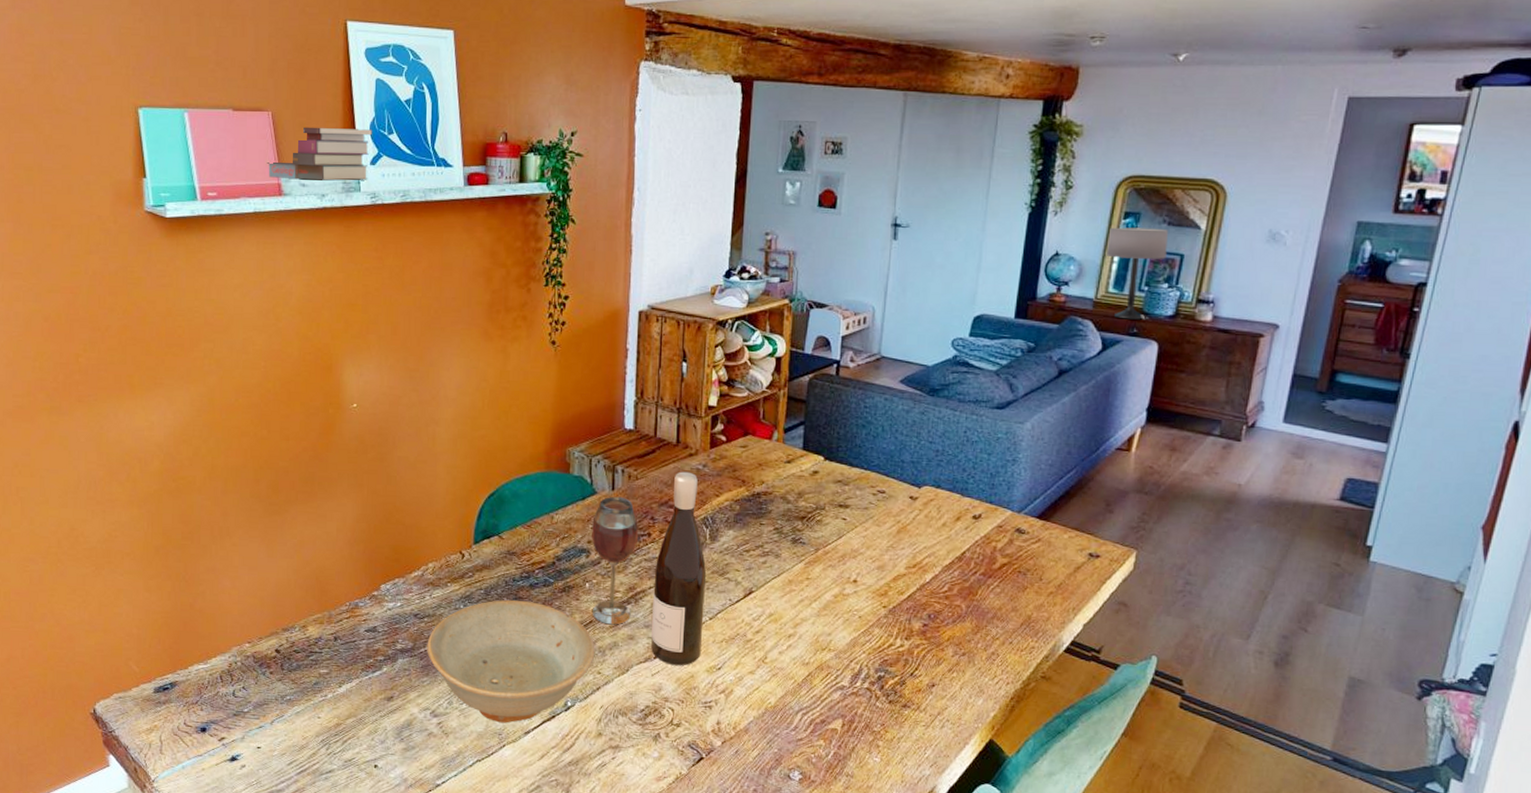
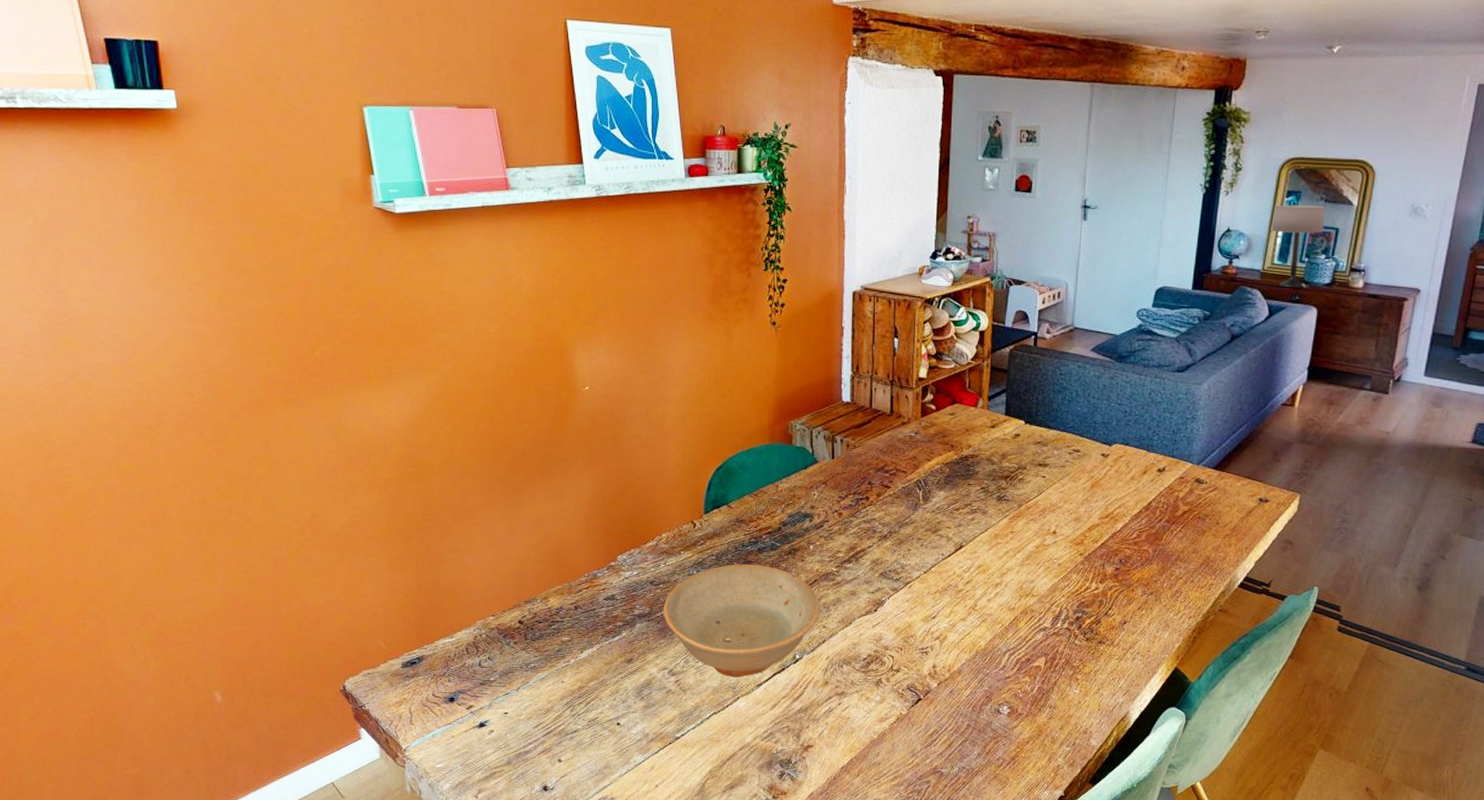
books: present [267,128,372,181] -> none [493,124,595,175]
wineglass: present [592,496,639,625] -> none [814,464,858,583]
bottle: present [650,471,707,666] -> none [871,439,921,617]

